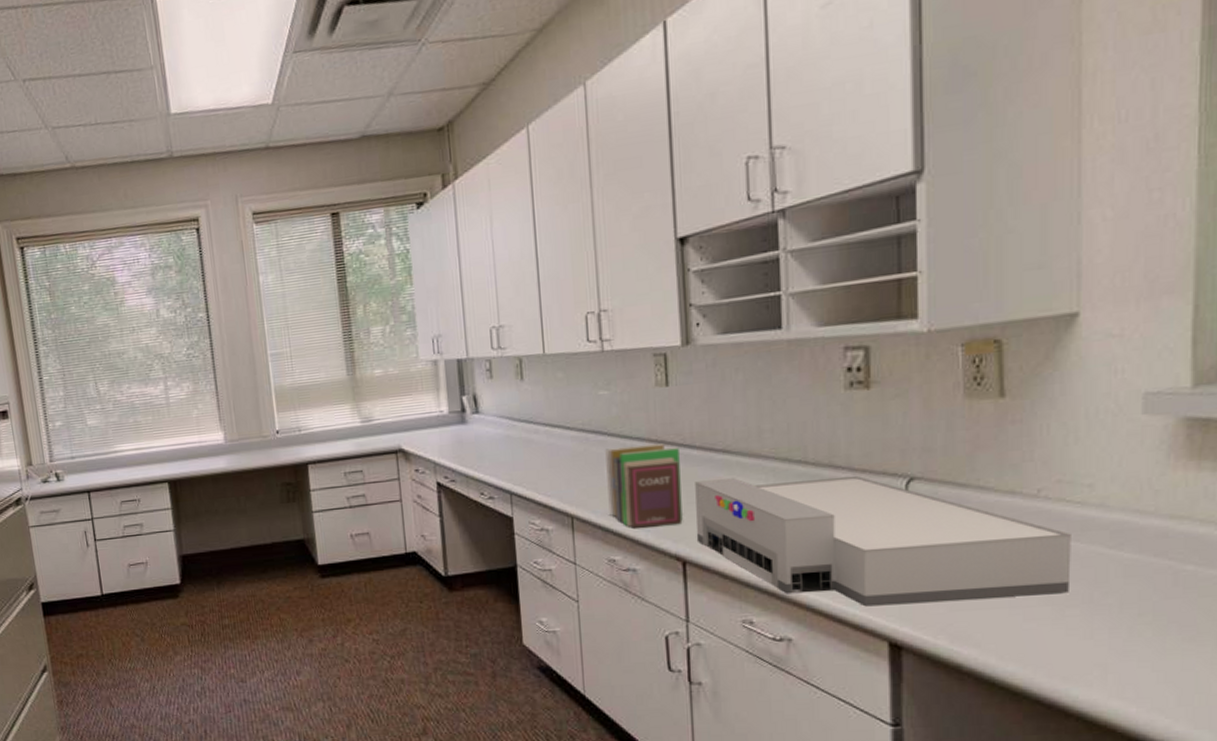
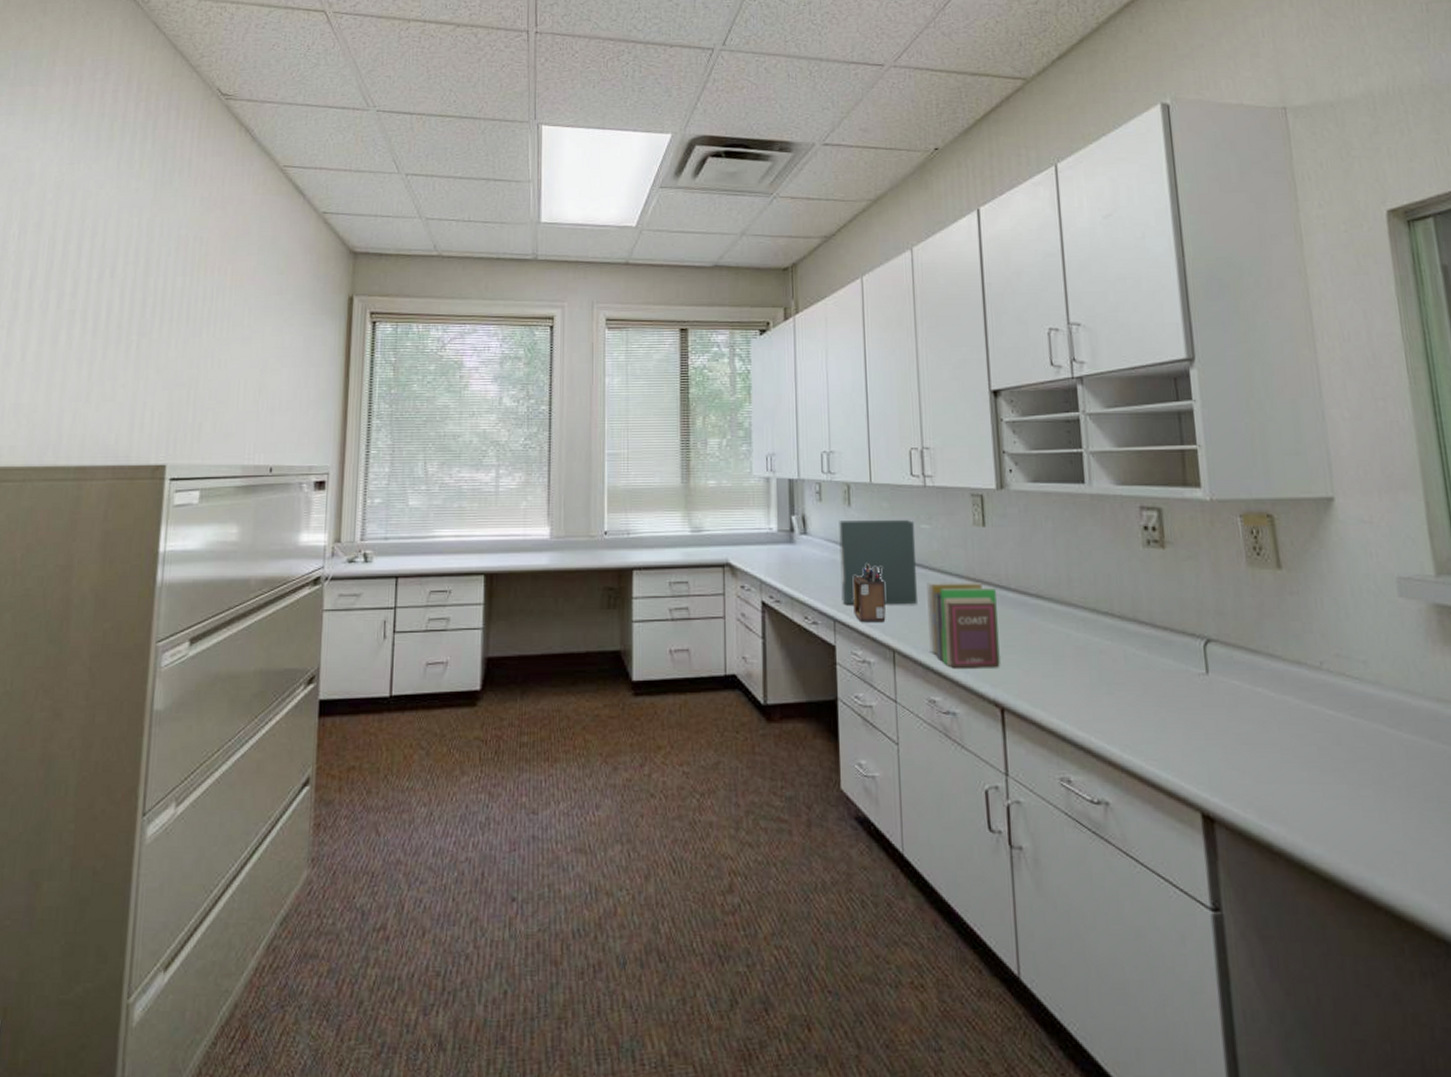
binder: none [511,387,596,478] -> present [839,519,917,605]
desk organizer: none [528,434,564,492] -> present [852,562,886,621]
architectural model: present [695,475,1071,607] -> none [1011,624,1361,772]

